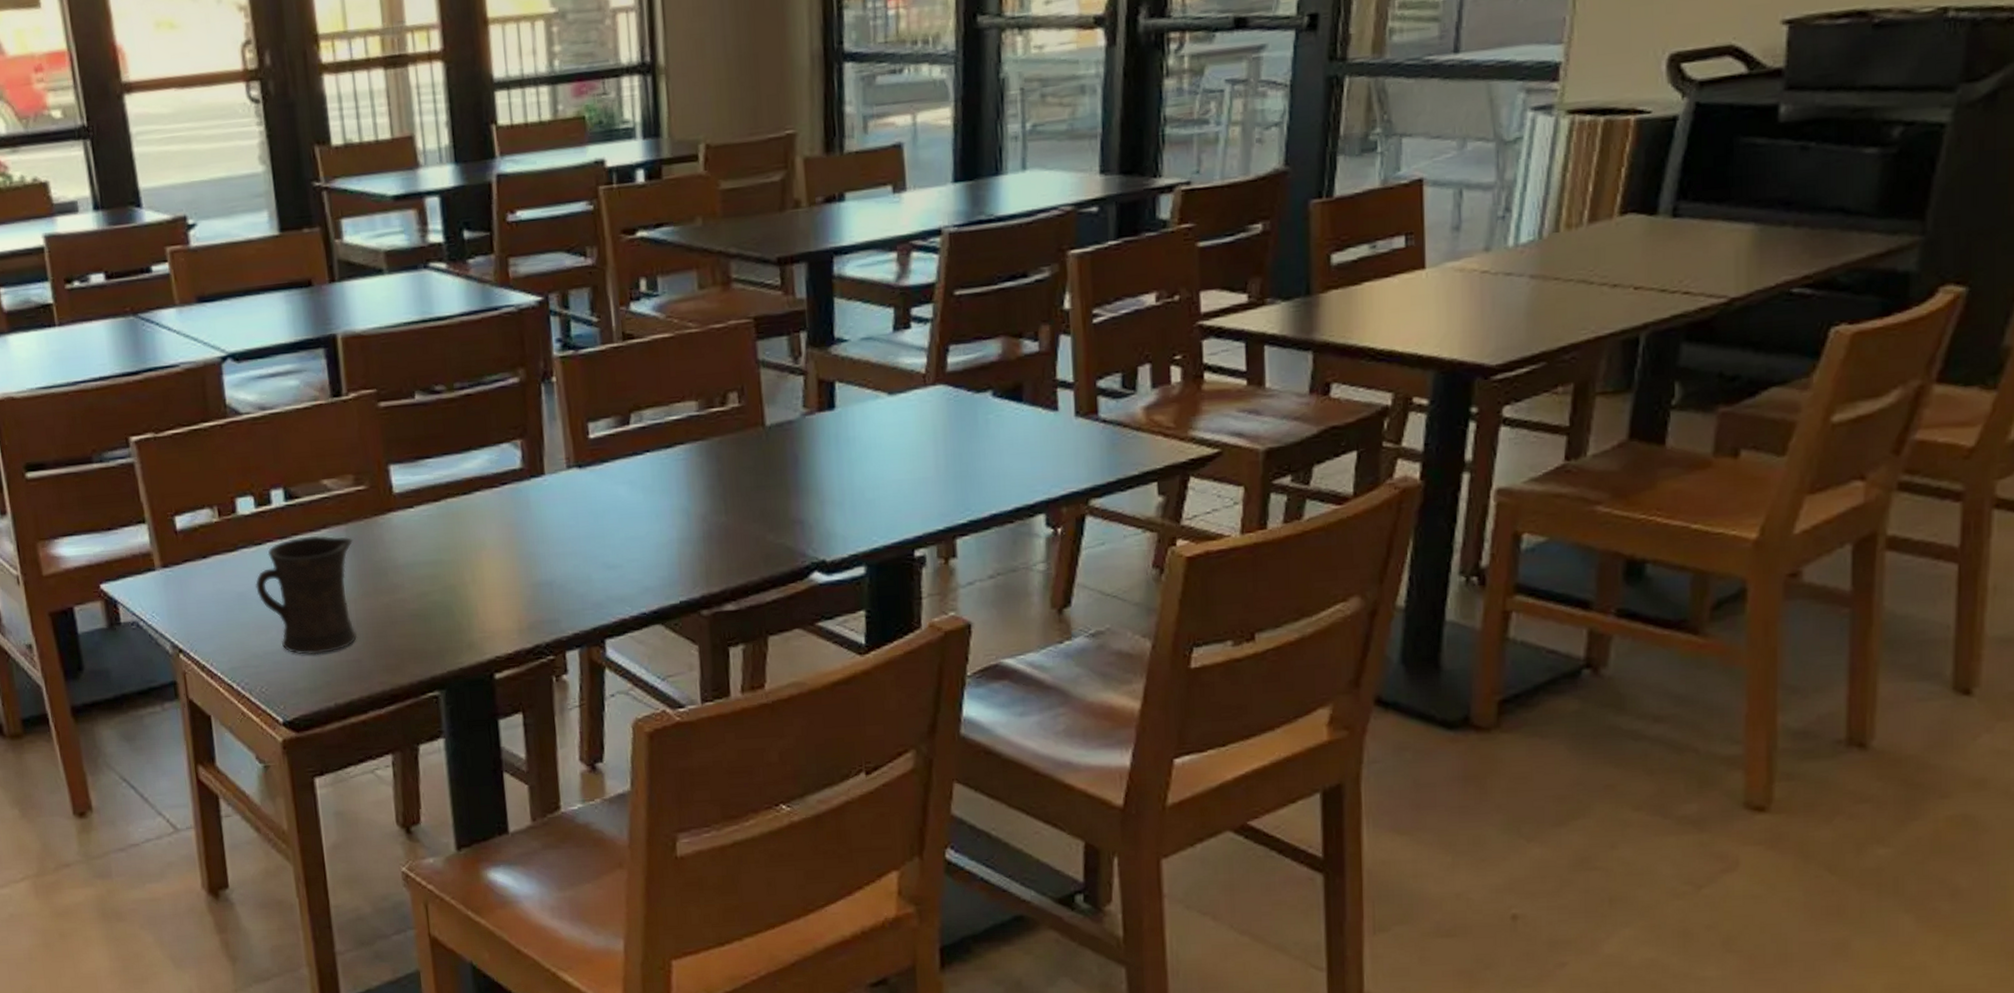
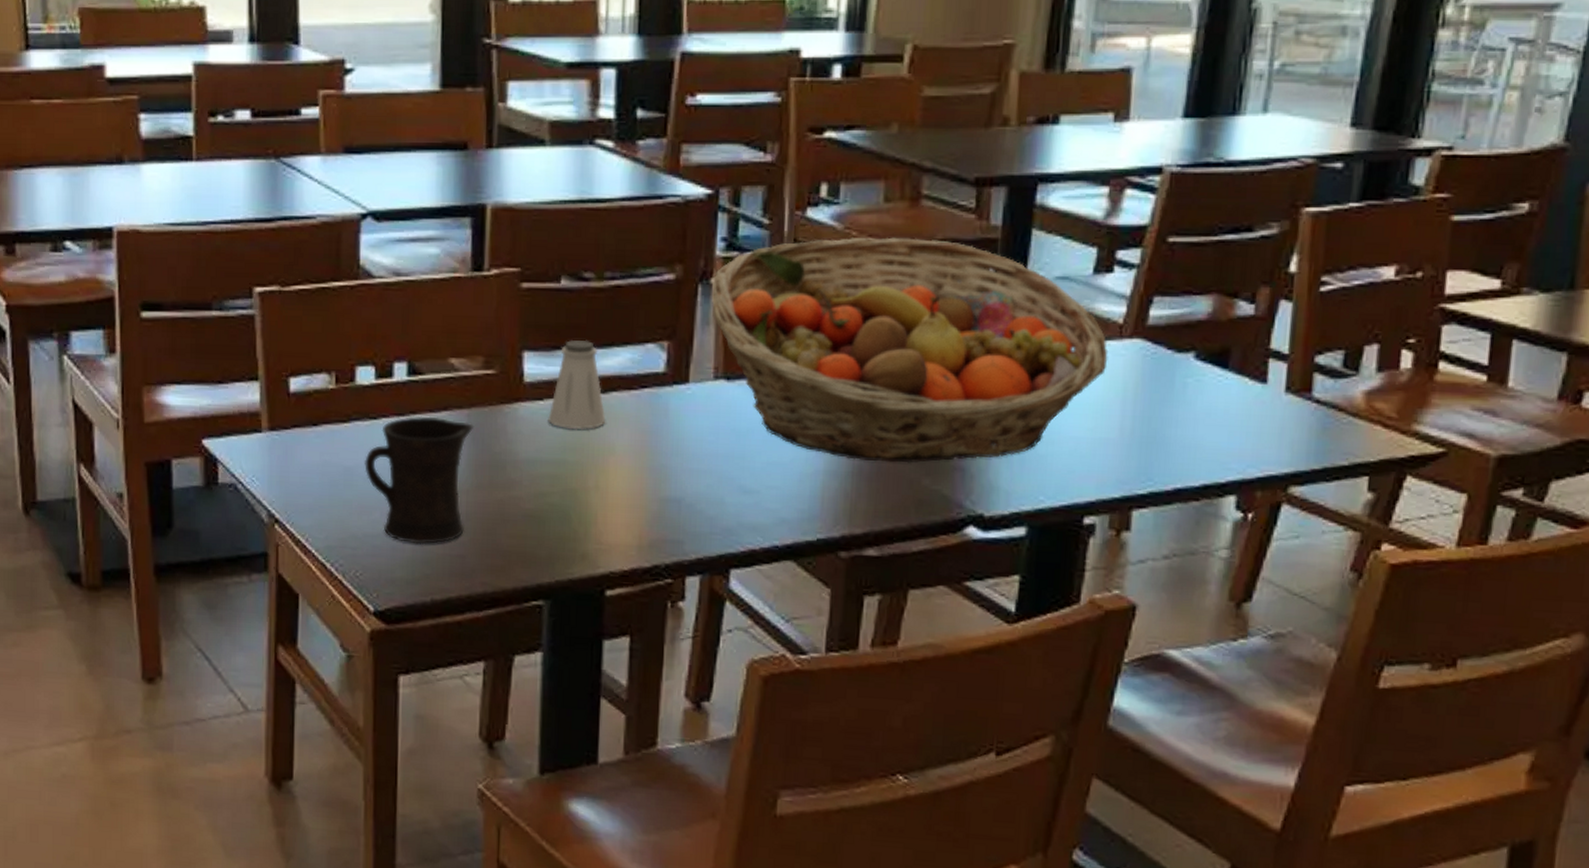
saltshaker: none [420,447,474,531] -> present [548,339,606,430]
fruit basket: none [554,318,917,526] -> present [711,237,1109,463]

